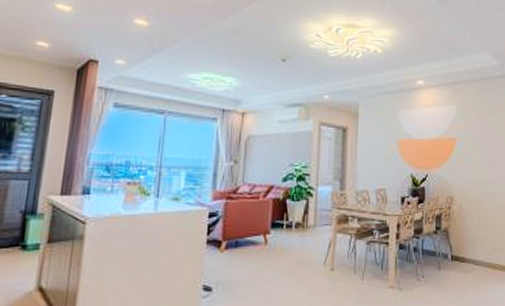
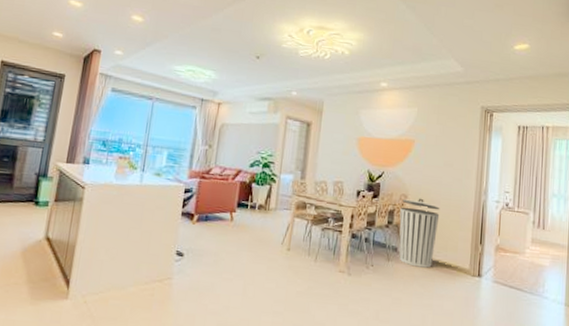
trash can: none [447,199,488,273] -> present [399,198,440,268]

